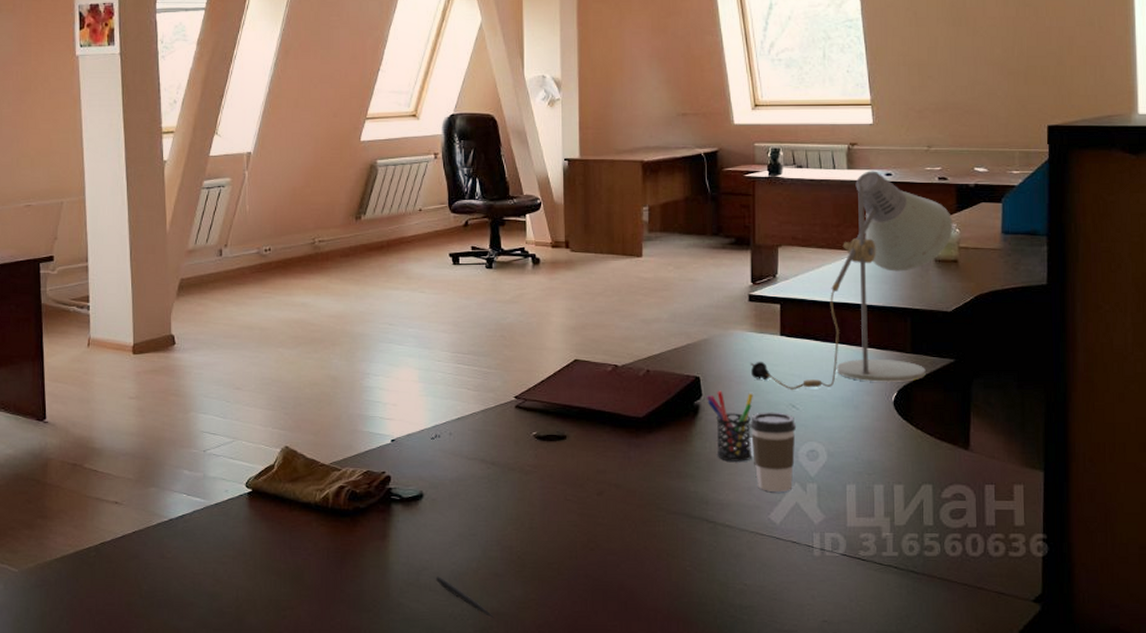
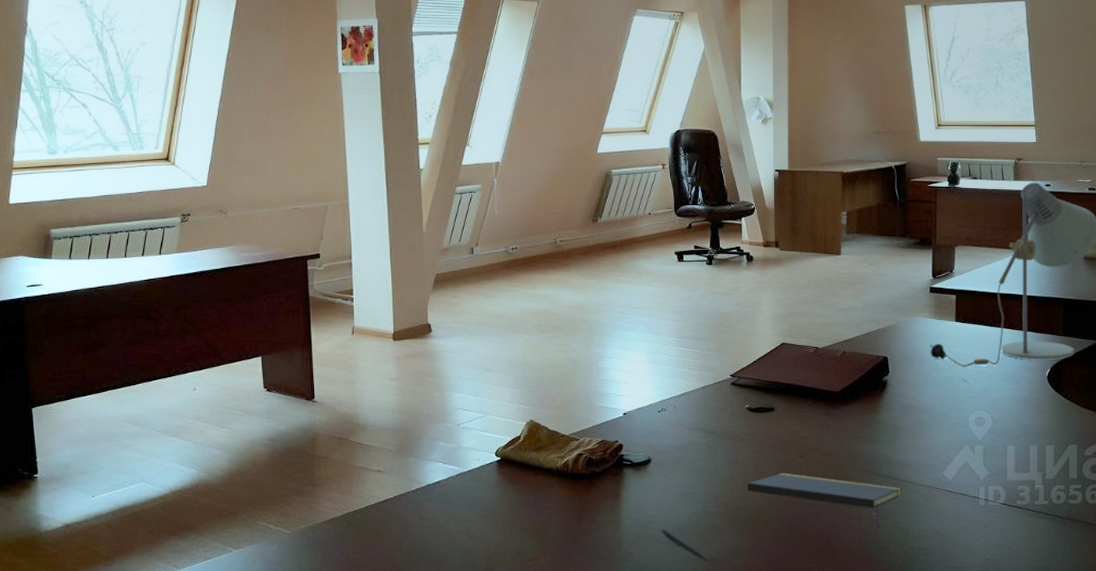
notepad: none [535,512,720,580] -> present [747,472,902,528]
pen holder: present [706,391,753,461] -> none [892,368,932,428]
coffee cup: present [750,412,797,493] -> none [929,386,968,453]

